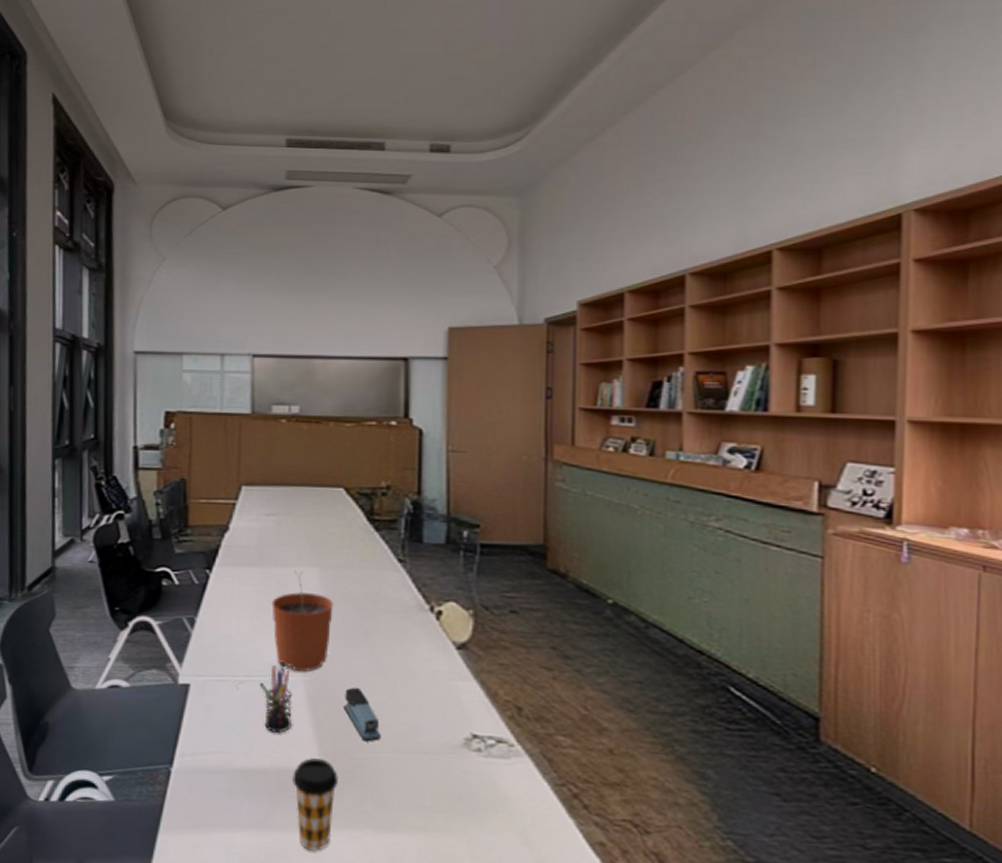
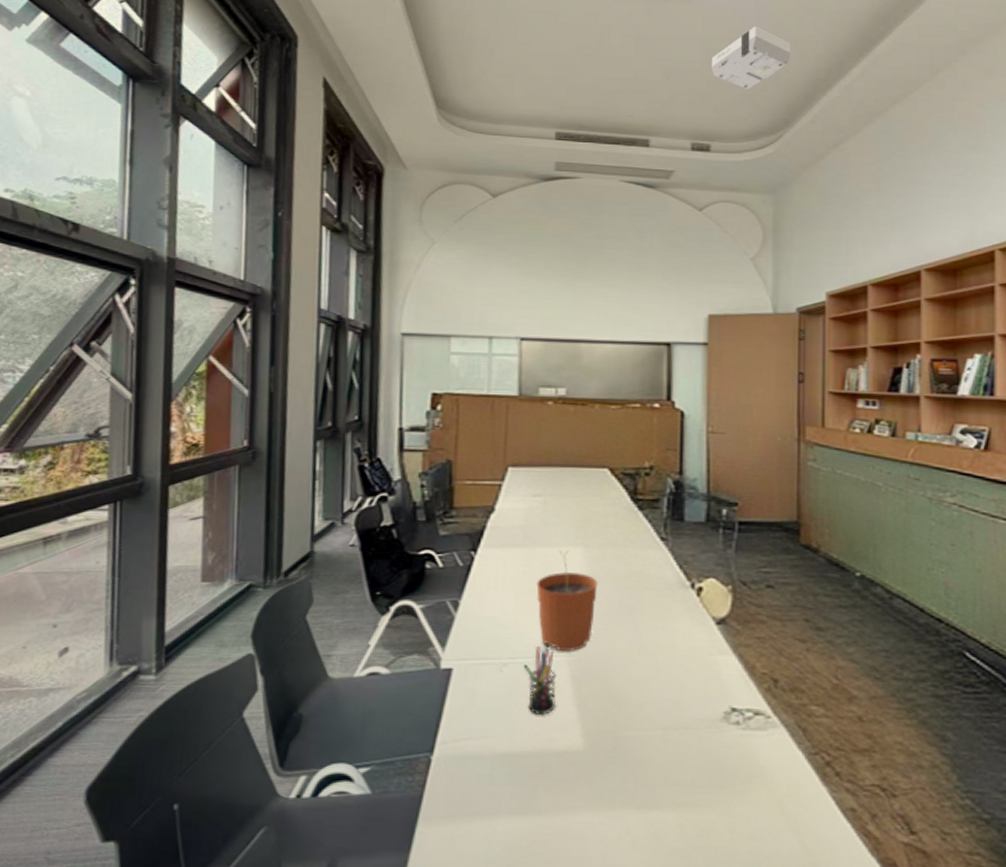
coffee cup: present [292,758,338,851] -> none [555,739,601,834]
stapler: present [343,687,381,742] -> none [607,665,643,720]
projector: none [451,11,540,84] -> present [711,25,791,90]

